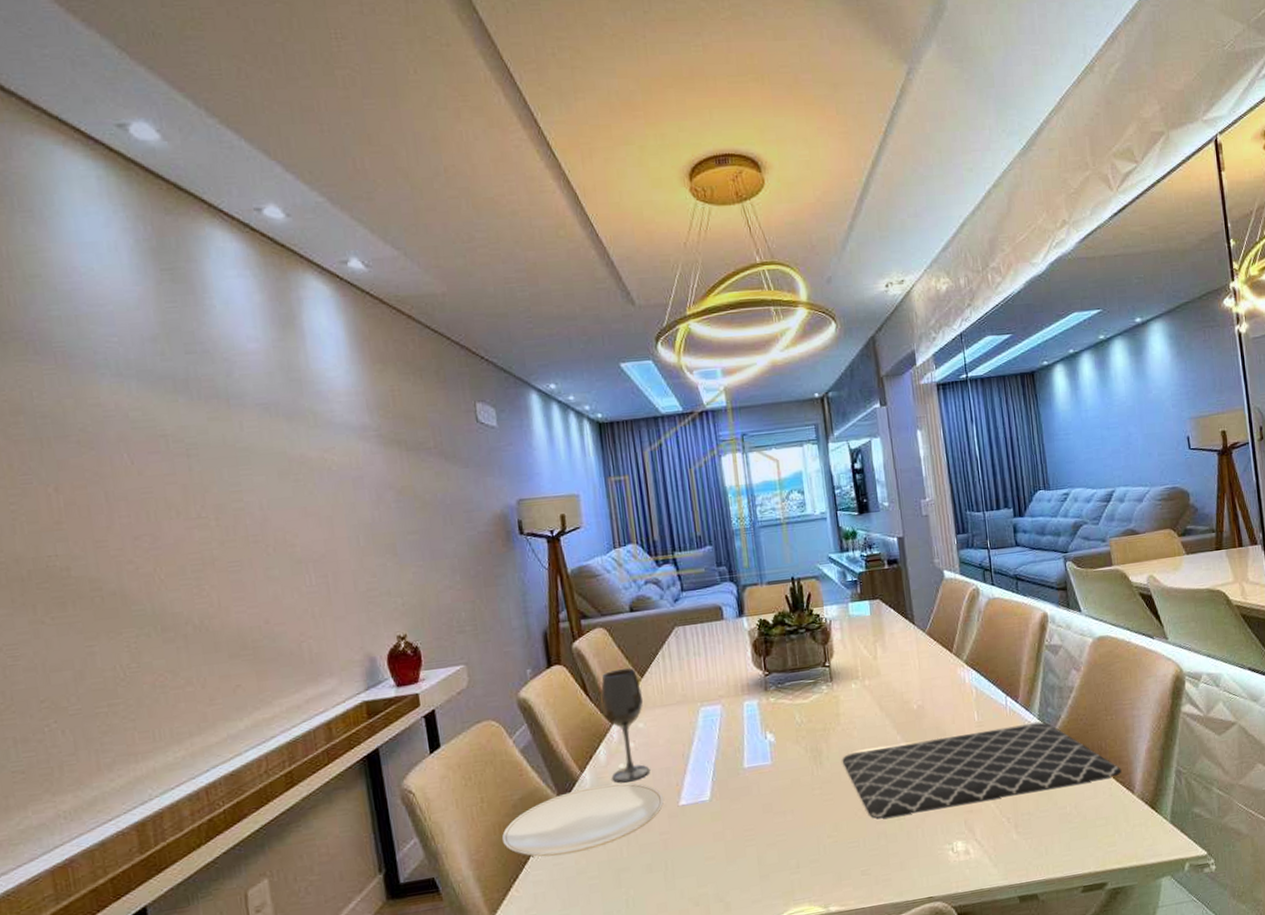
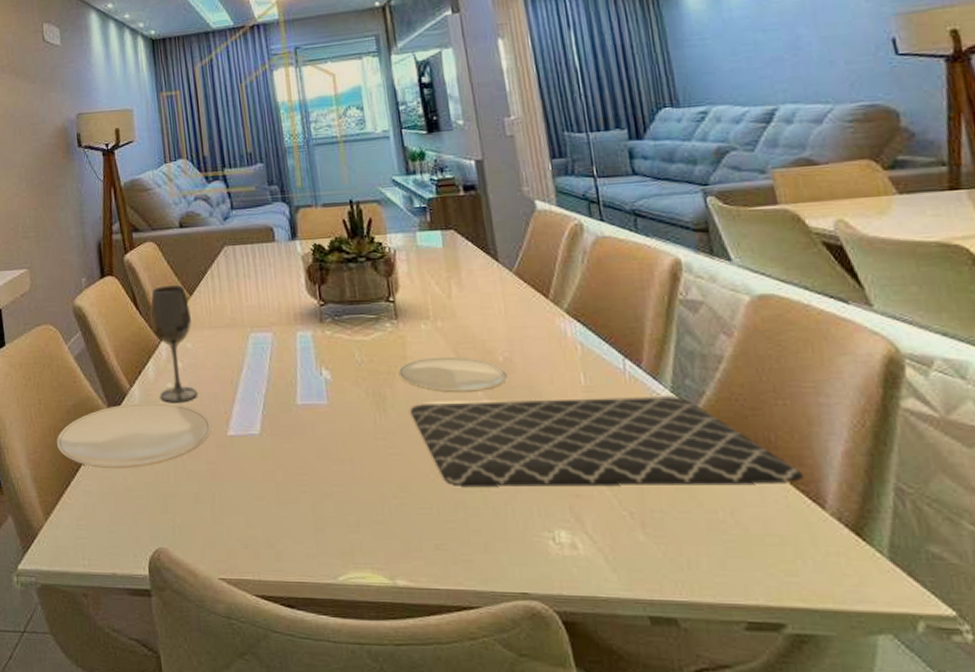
plate: none [832,709,921,741] -> present [398,356,508,393]

